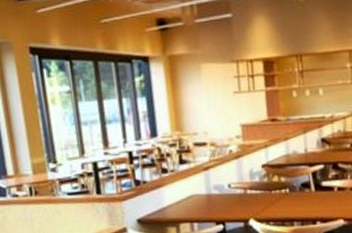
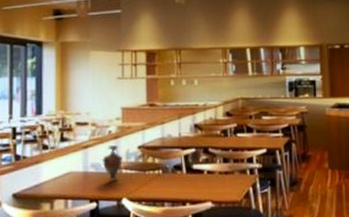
vase: none [225,165,247,202] -> present [102,145,123,181]

